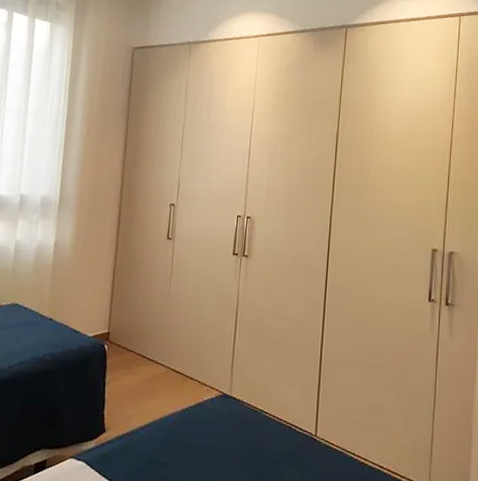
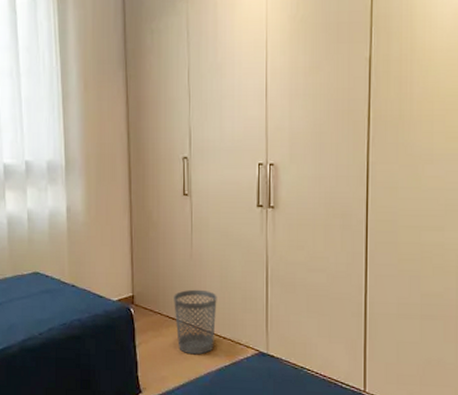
wastebasket: none [146,329,189,395] -> present [174,289,217,355]

